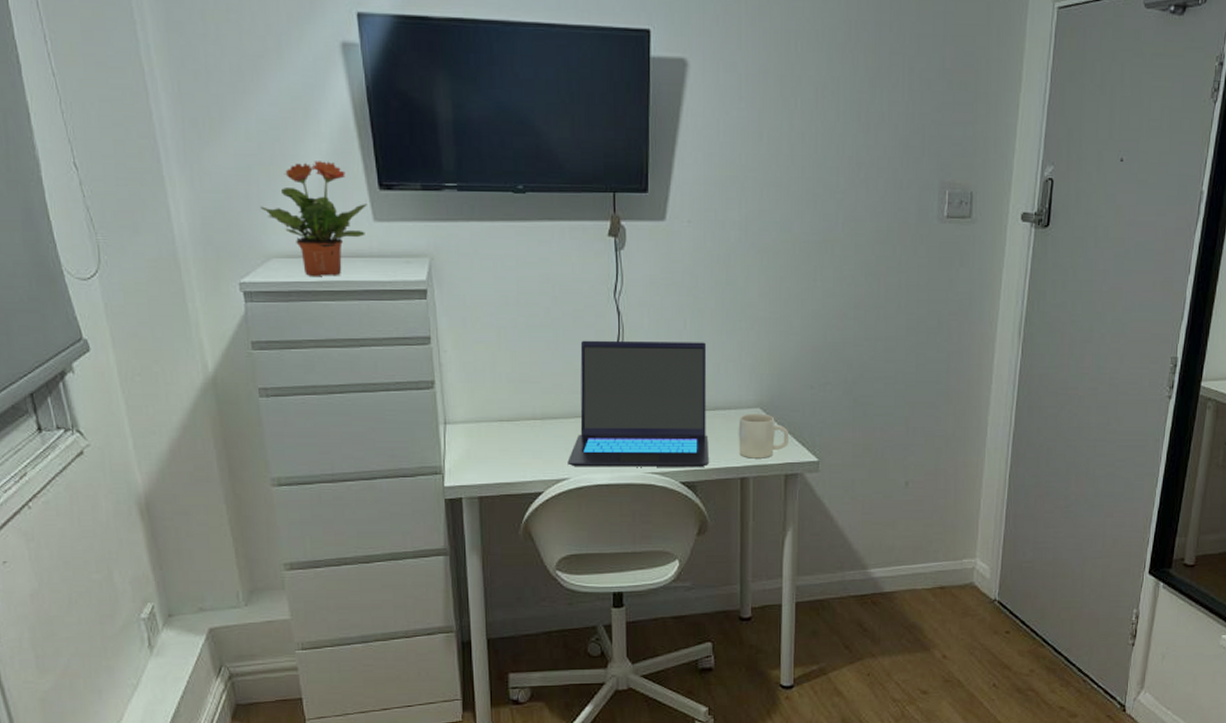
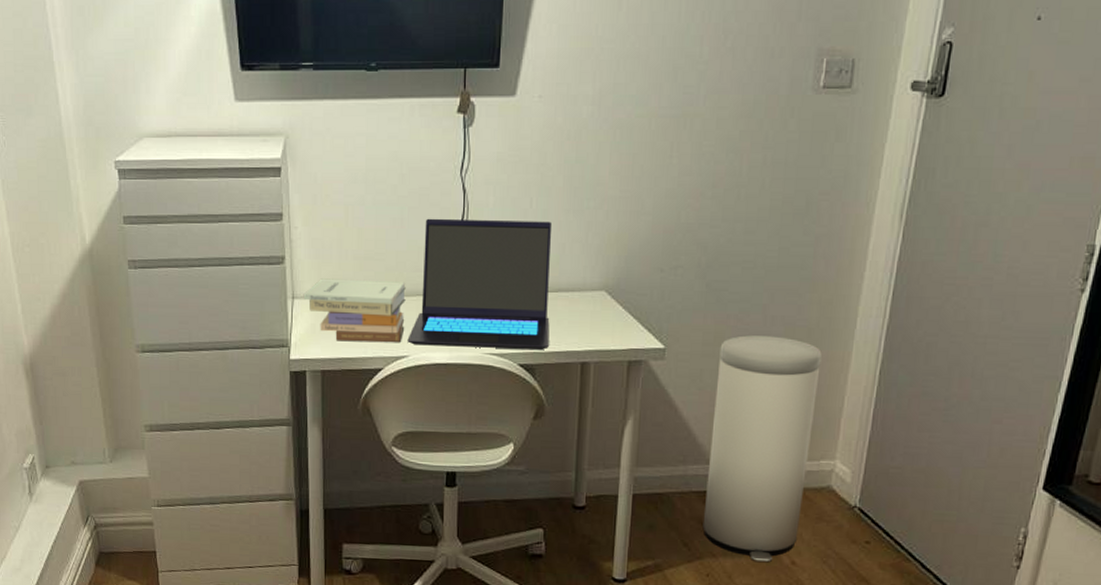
potted plant: present [260,161,367,276] -> none [135,44,229,155]
books: none [456,403,564,466] -> present [303,278,406,342]
mug: present [738,414,789,459] -> none [580,296,635,344]
pedal bin: none [861,446,959,659] -> present [702,335,822,563]

